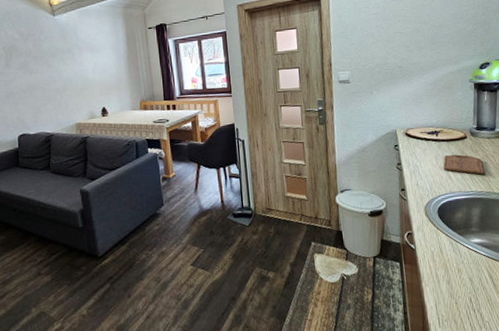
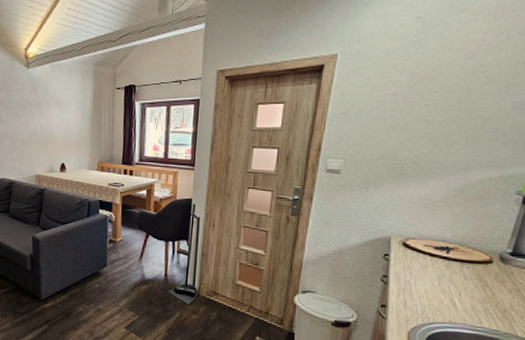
cutting board: present [443,154,484,175] -> none [447,278,509,311]

